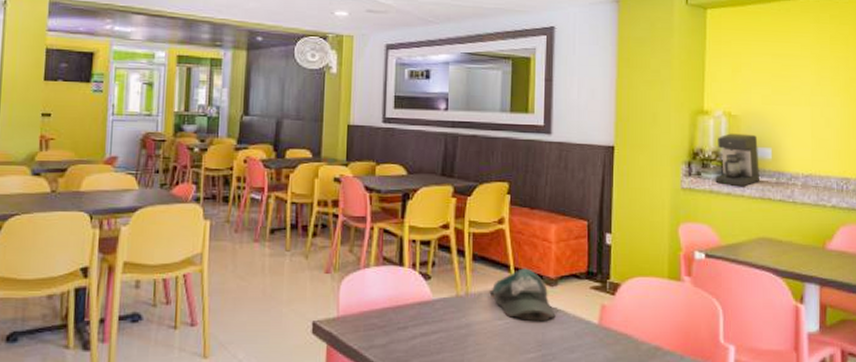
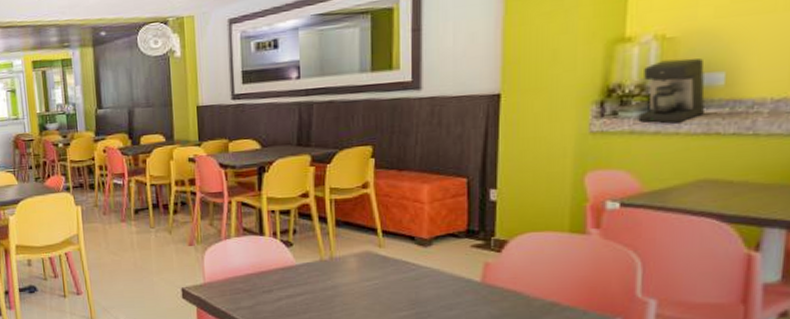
baseball cap: present [489,268,556,322] -> none [355,230,430,282]

